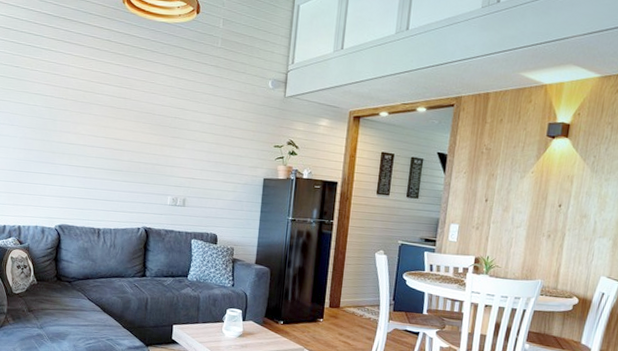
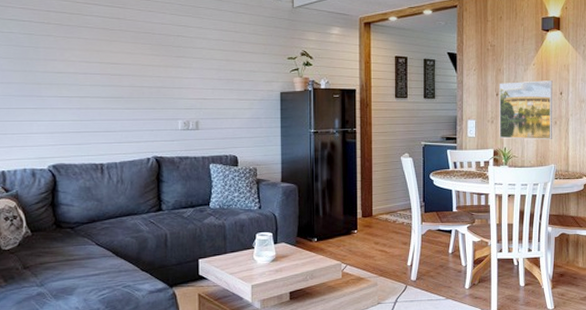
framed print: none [483,188,552,253] -> present [499,80,553,139]

